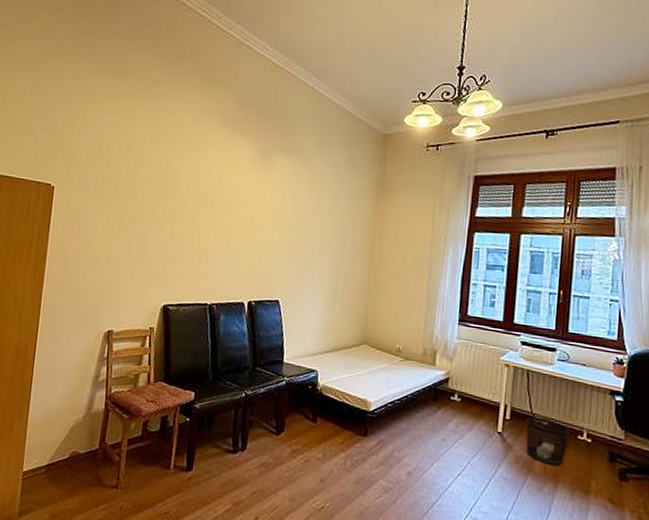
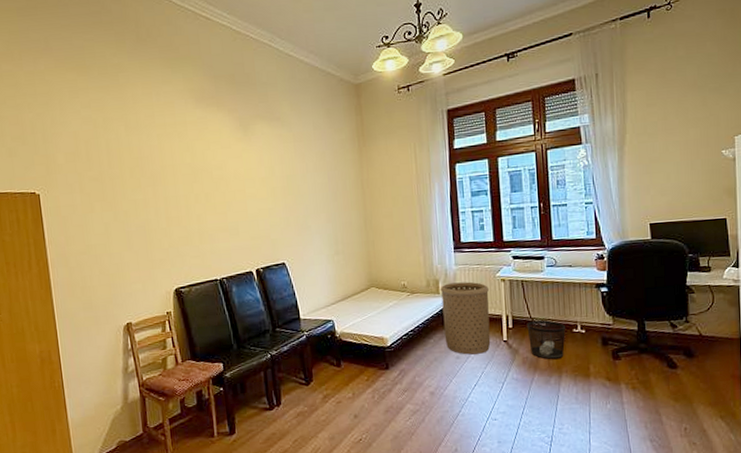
laundry basket: none [433,356,490,441] -> present [440,281,491,355]

